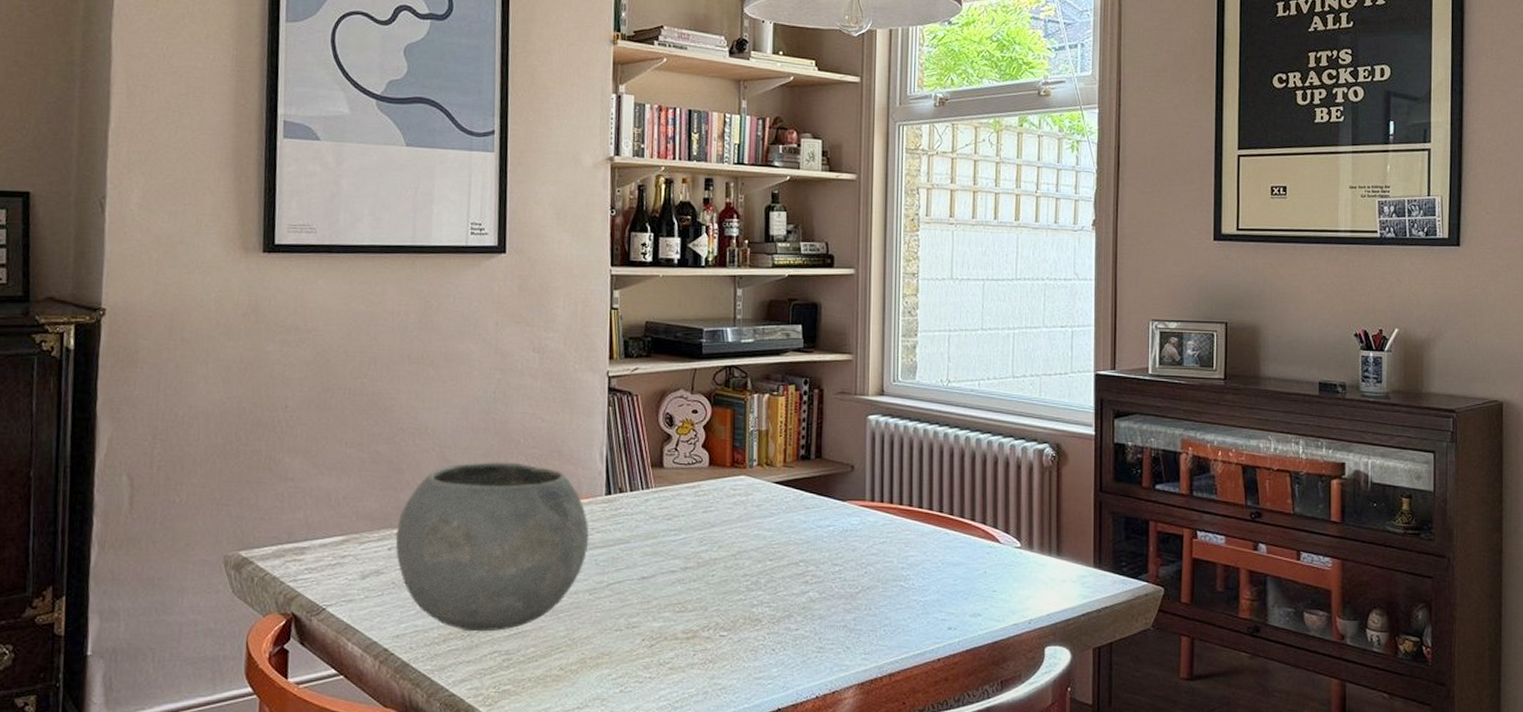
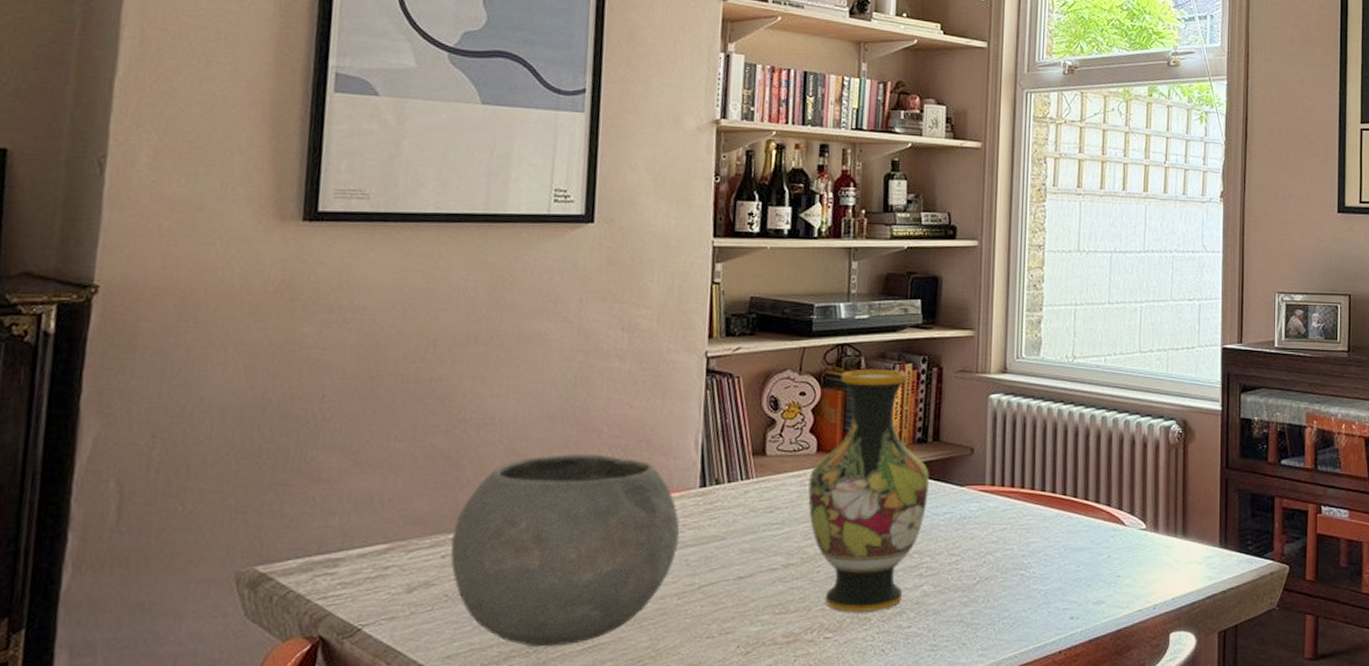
vase: none [702,389,813,613] -> present [808,368,929,612]

